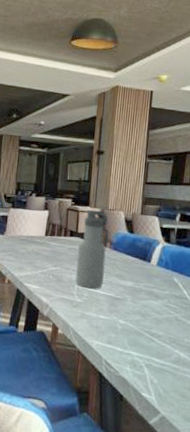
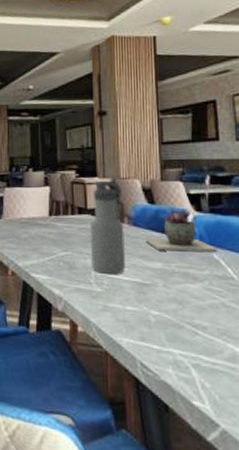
succulent plant: none [122,239,177,276] -> present [146,210,217,252]

